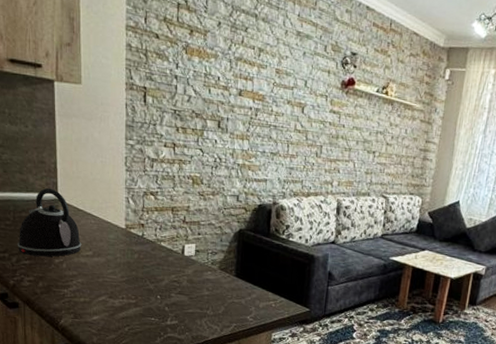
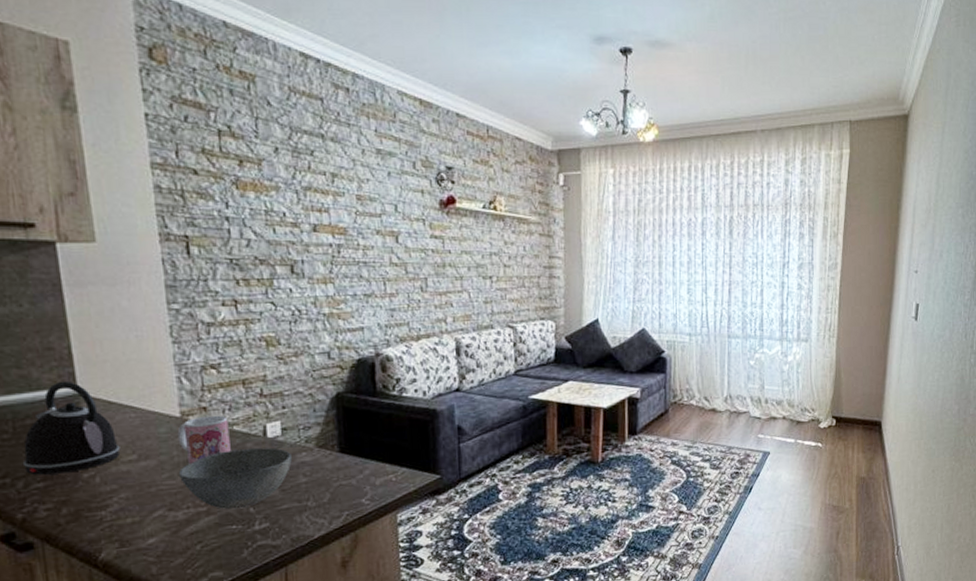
bowl: none [119,260,200,306] -> present [178,447,292,510]
mug: none [121,230,158,267] -> present [177,415,231,465]

